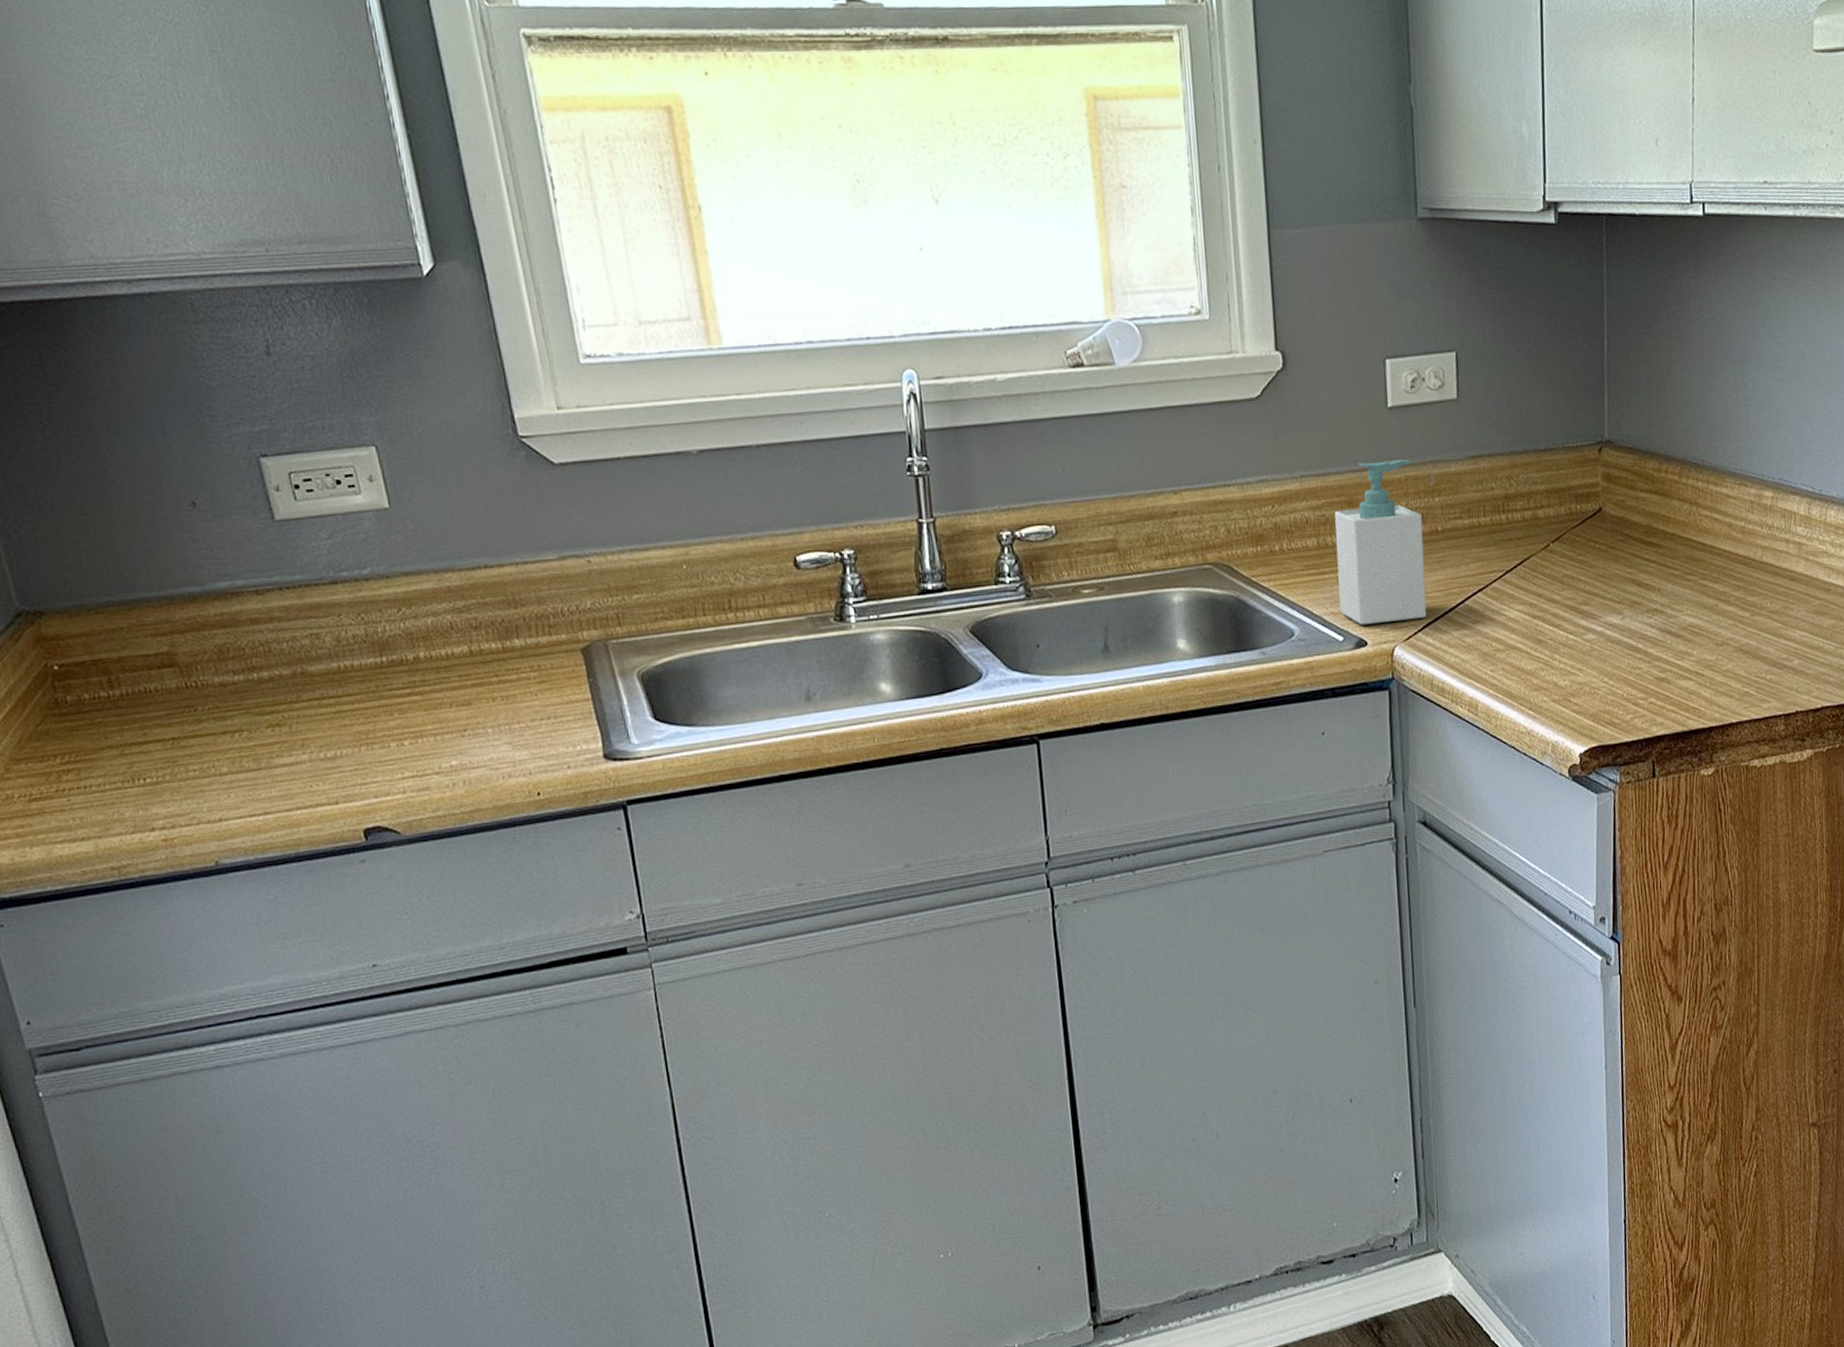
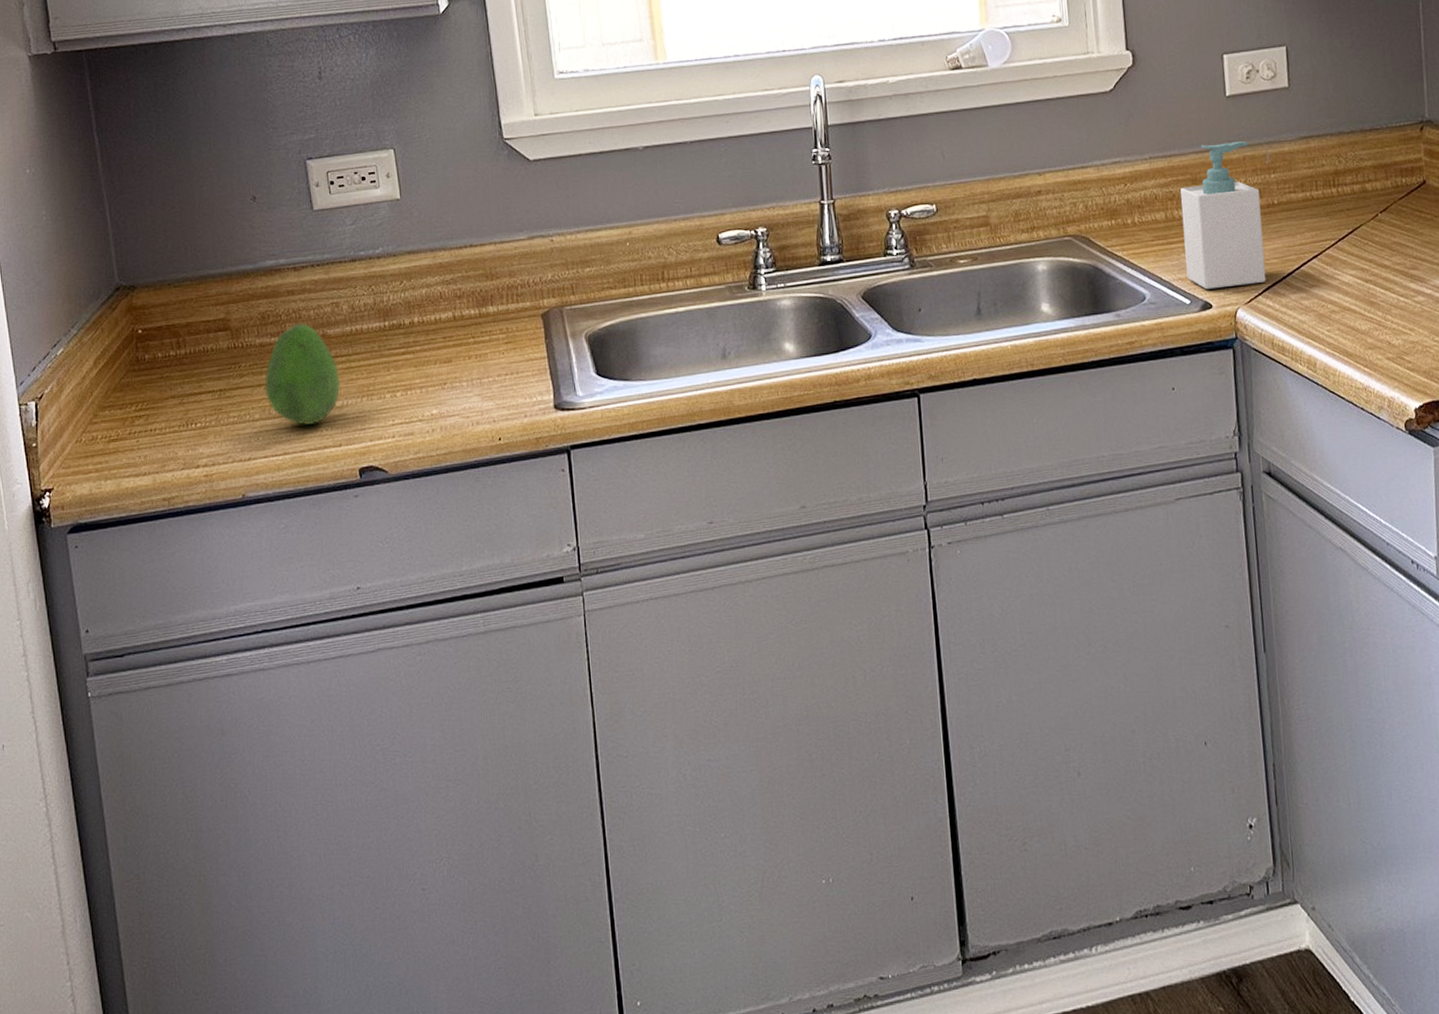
fruit: none [230,658,331,780] -> present [264,323,341,426]

